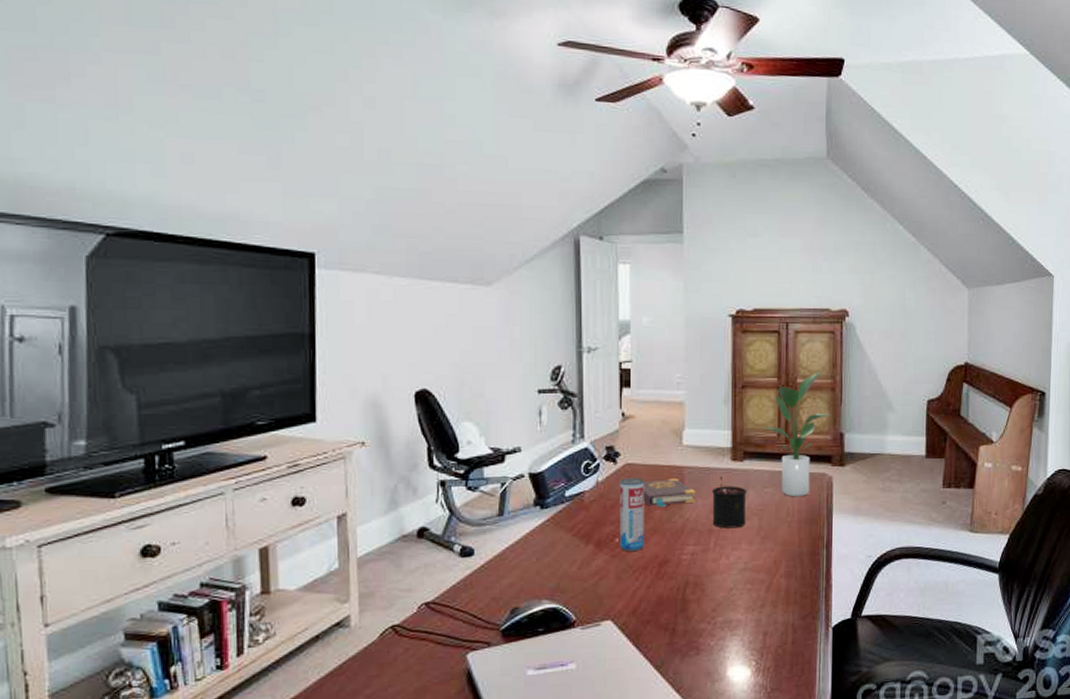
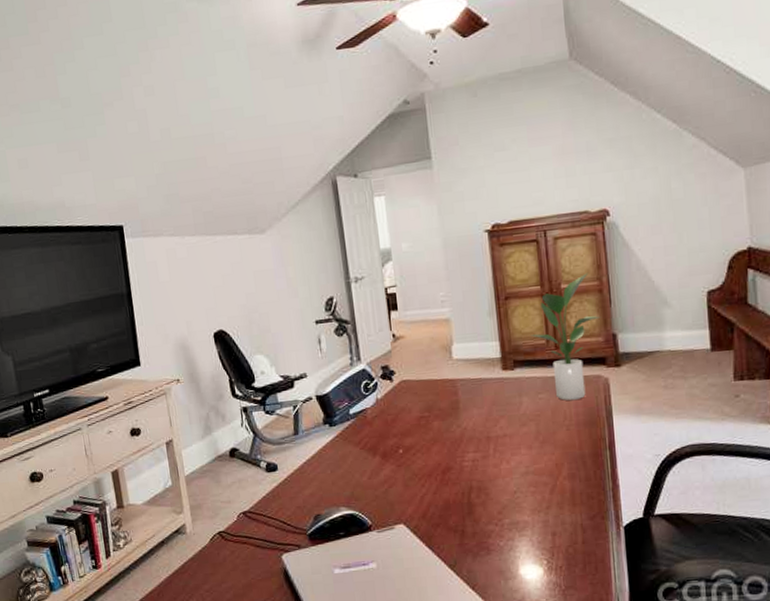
beverage can: present [620,477,645,552] -> none [397,392,427,462]
book: present [643,478,696,508] -> none [419,390,471,419]
candle: present [711,476,747,529] -> none [485,386,523,435]

